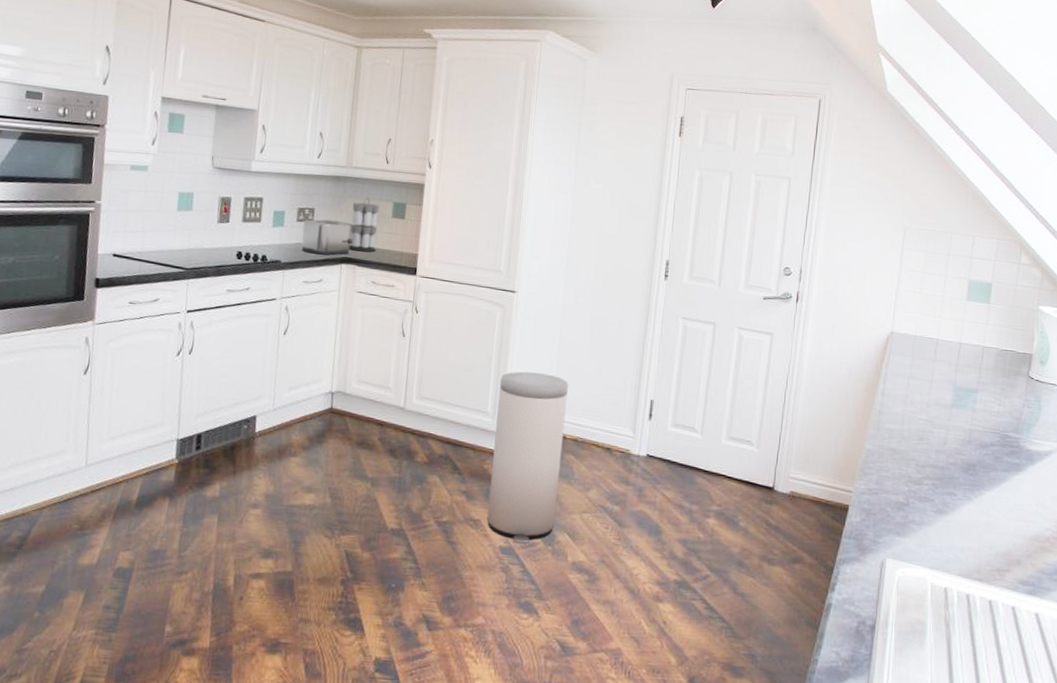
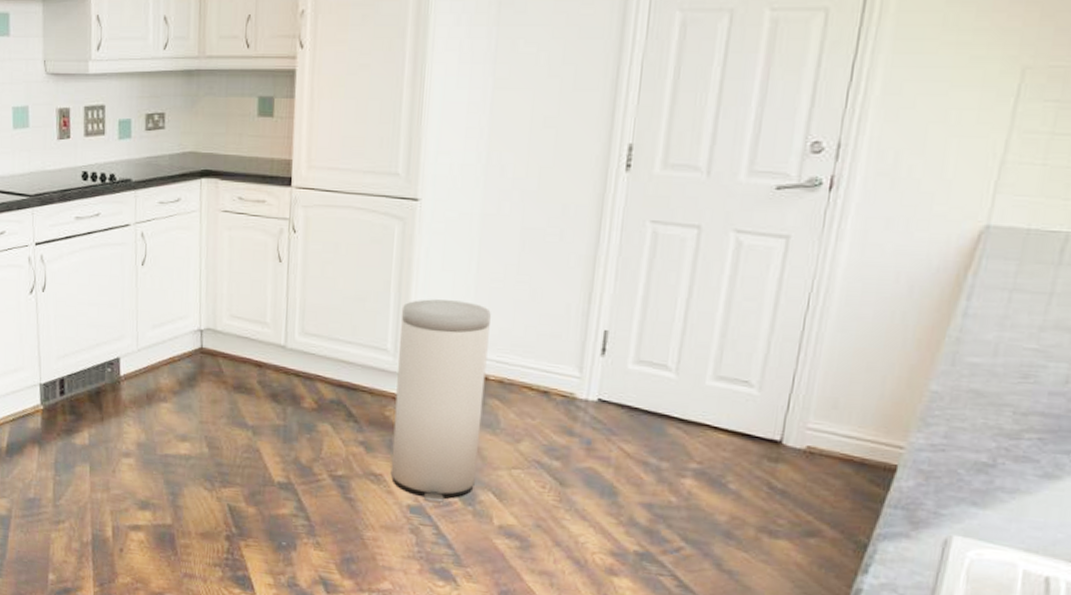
toaster: present [301,219,353,256] -> none [152,125,212,170]
spice rack: present [349,197,379,253] -> none [208,93,241,162]

